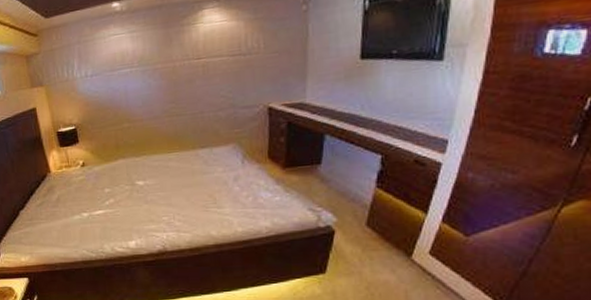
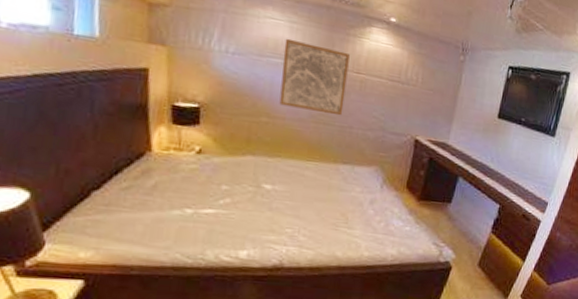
wall art: none [129,43,192,109] -> present [279,38,350,116]

